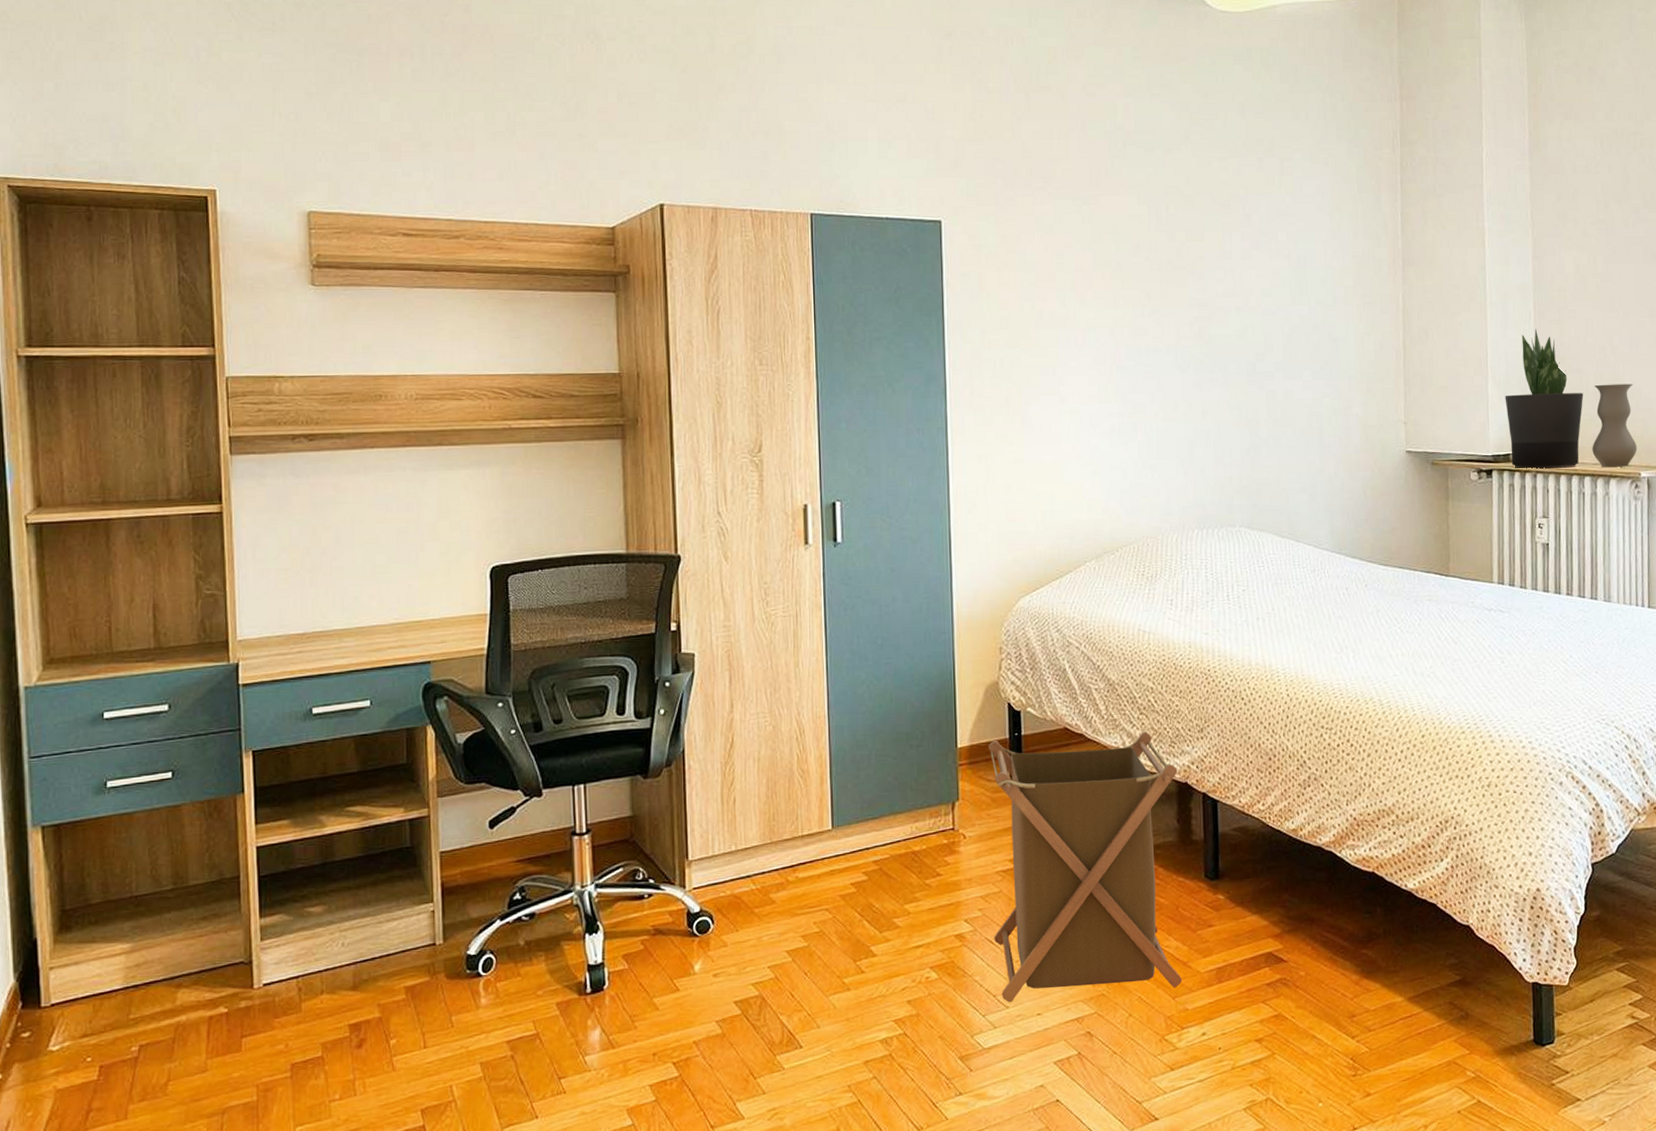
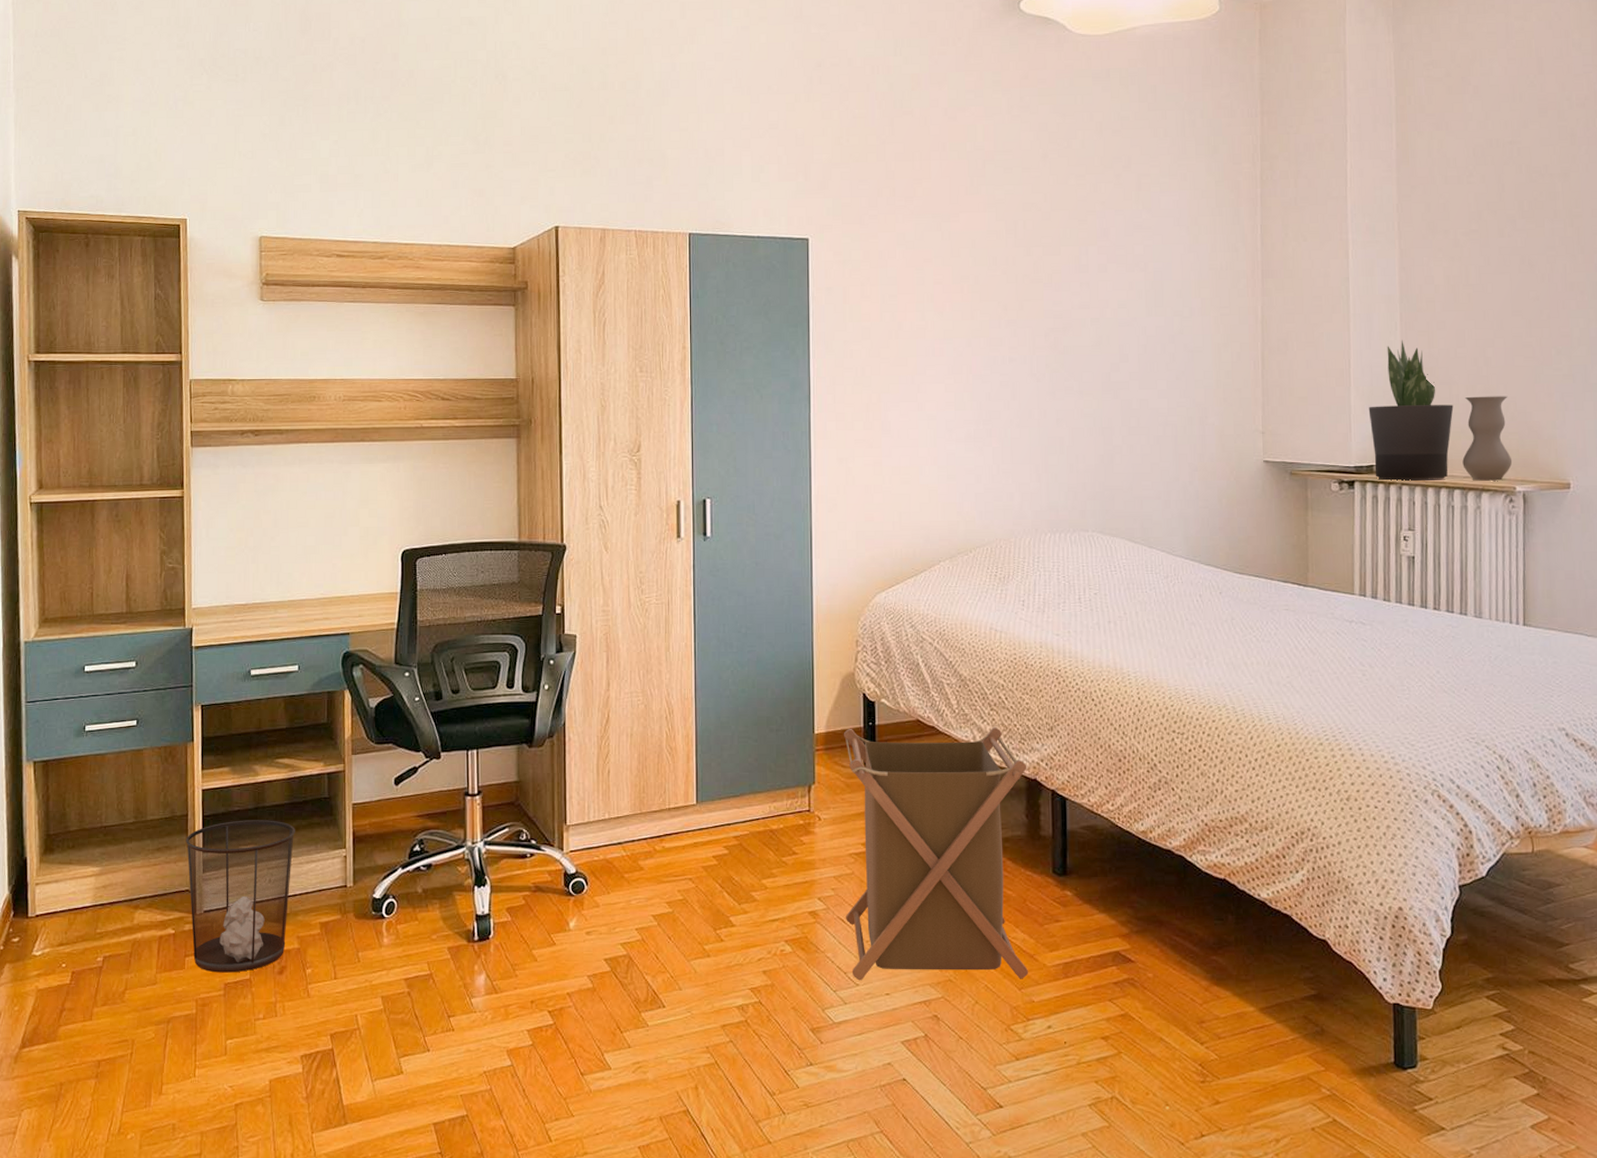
waste bin: none [238,876,372,1053] -> present [185,820,295,973]

